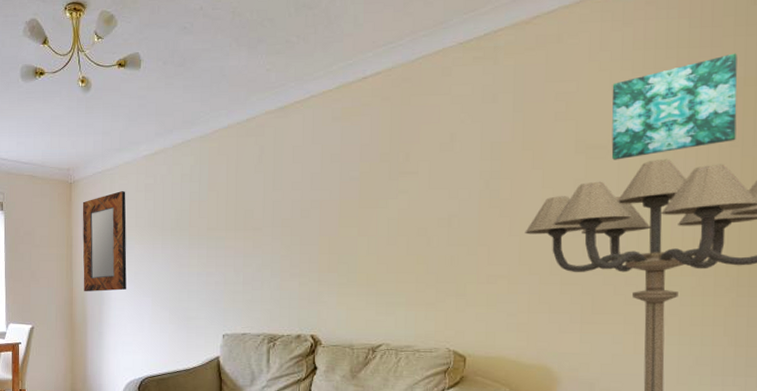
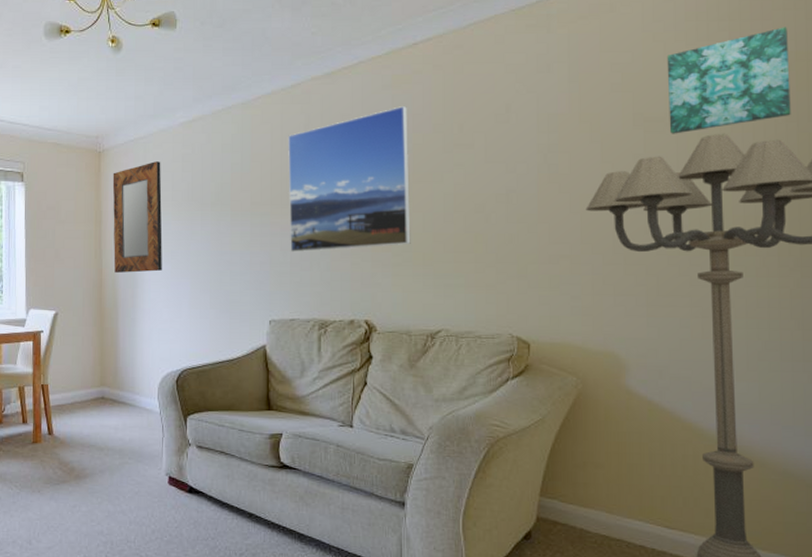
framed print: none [242,136,356,273] -> present [288,105,411,253]

